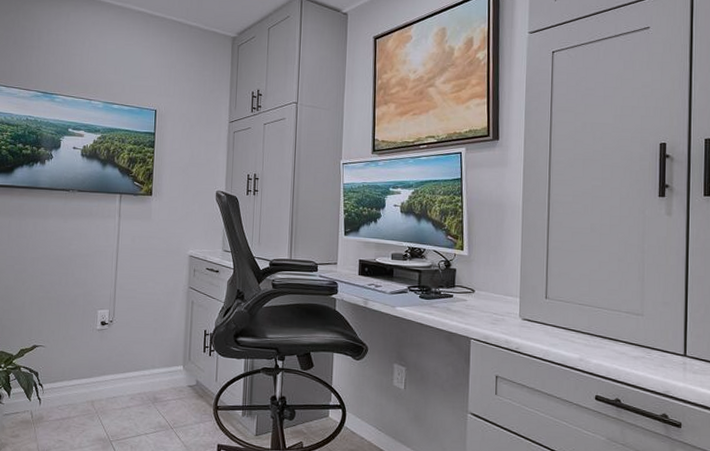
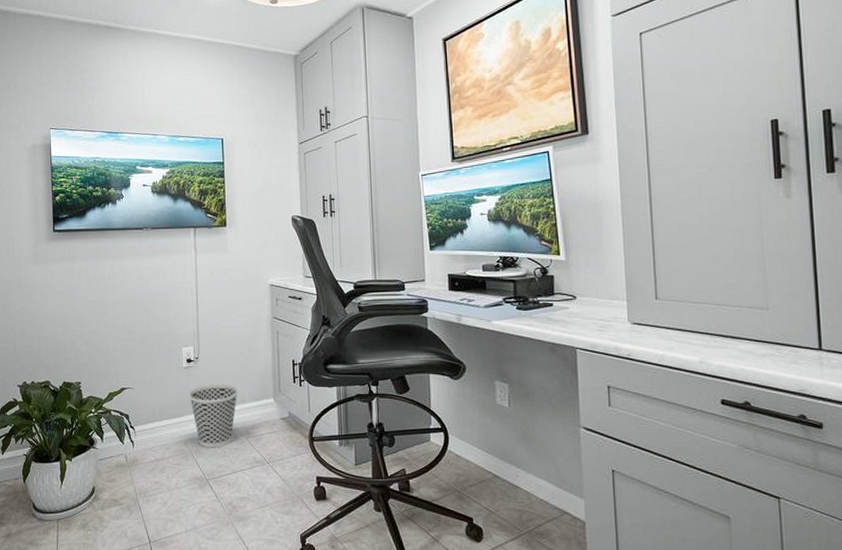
wastebasket: none [99,348,149,411] -> present [188,384,238,448]

